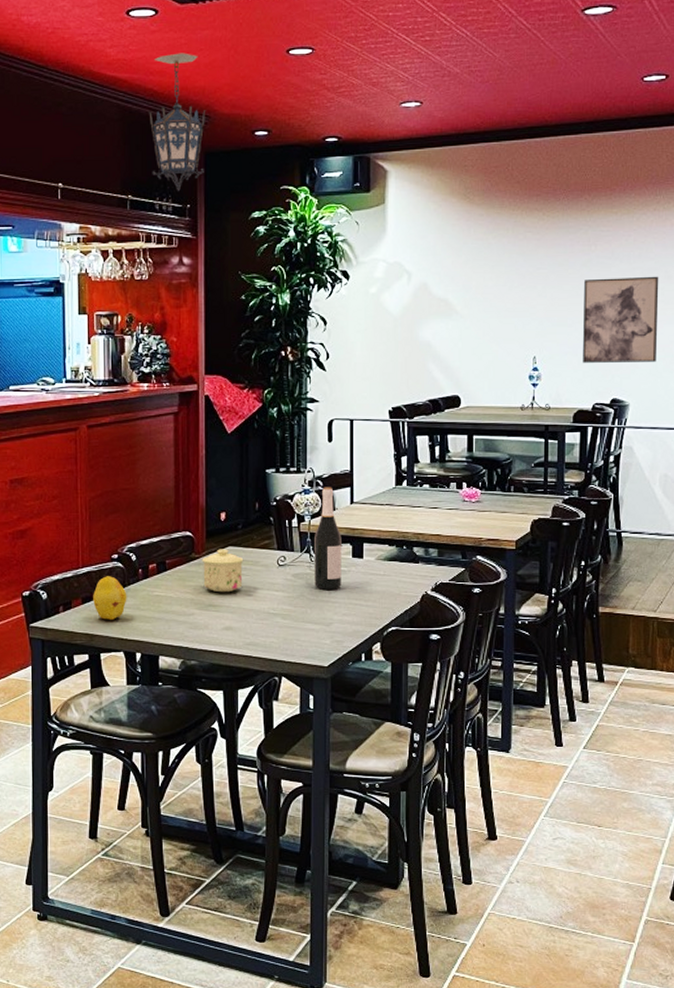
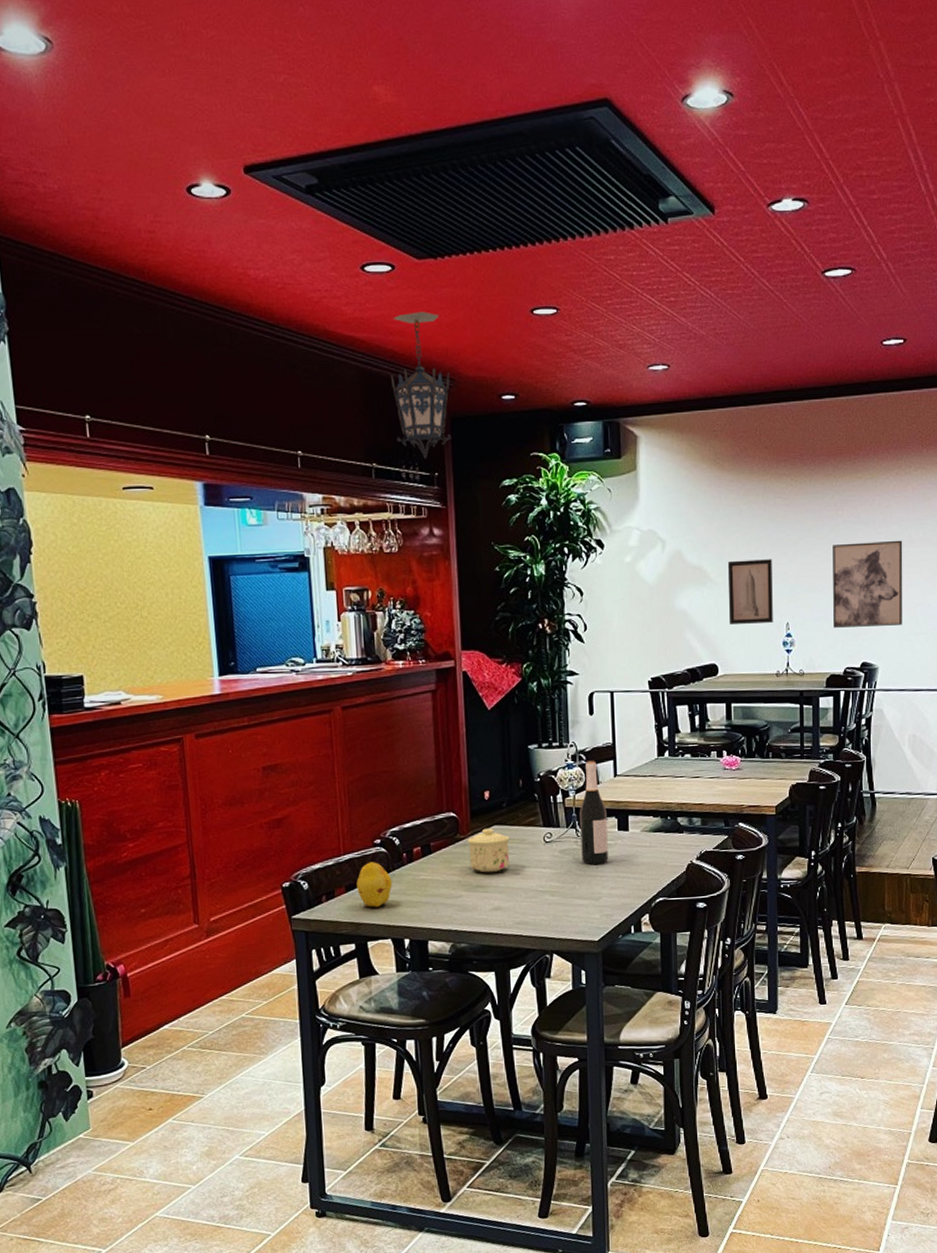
wall art: none [473,293,520,357] -> present [727,559,773,624]

